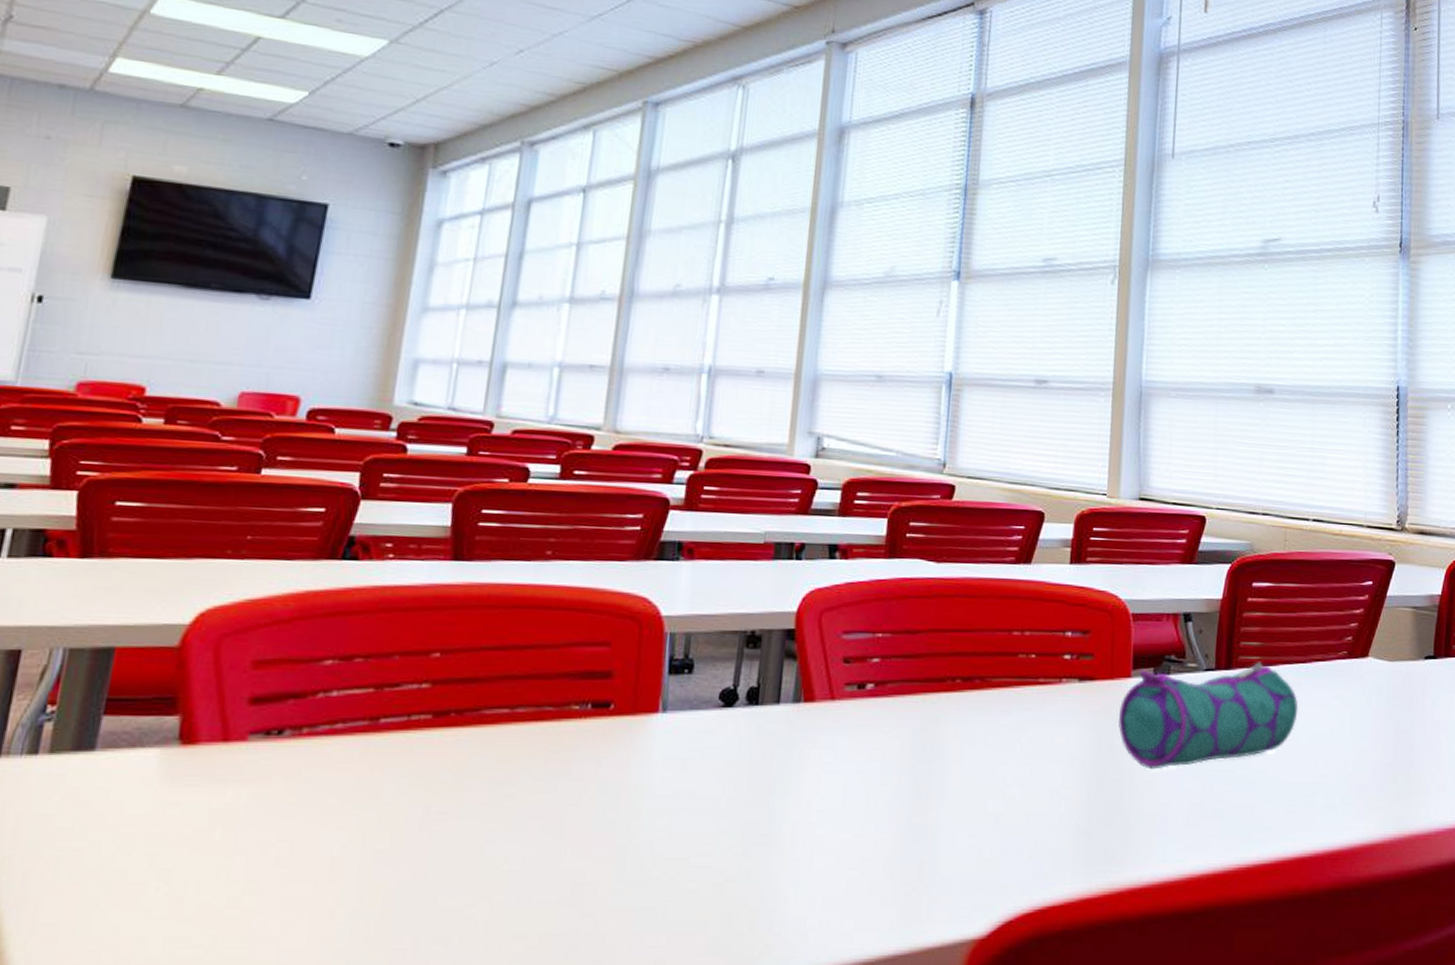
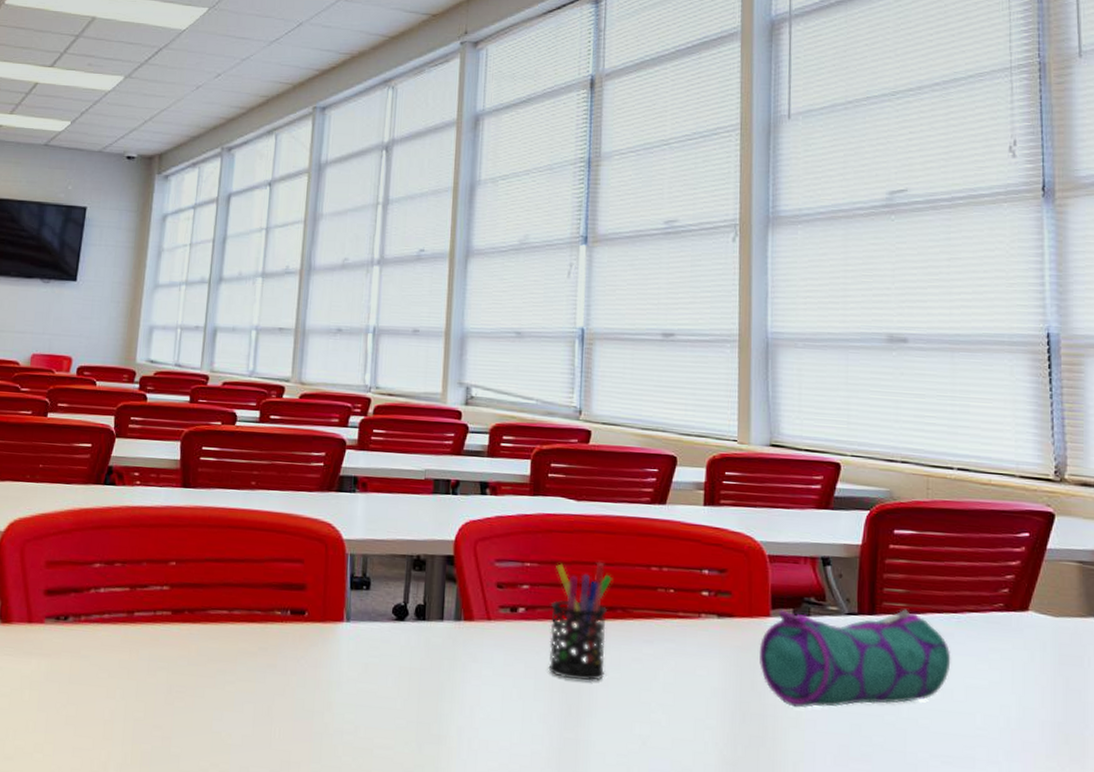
pen holder: none [897,628,971,759] -> present [548,561,612,681]

